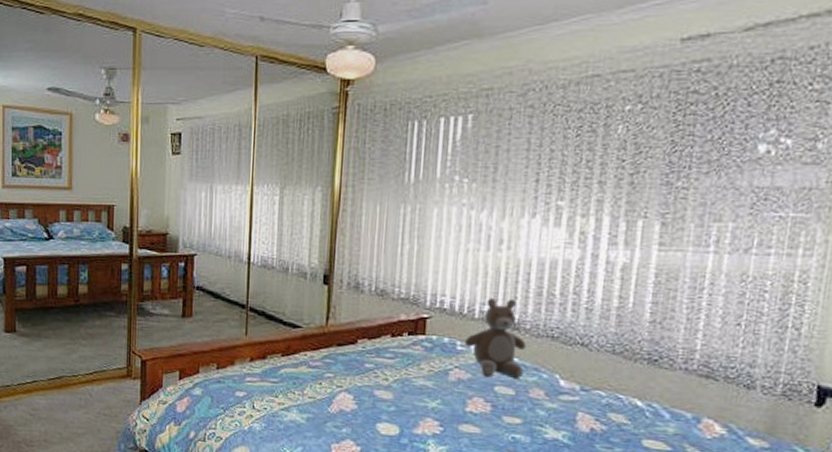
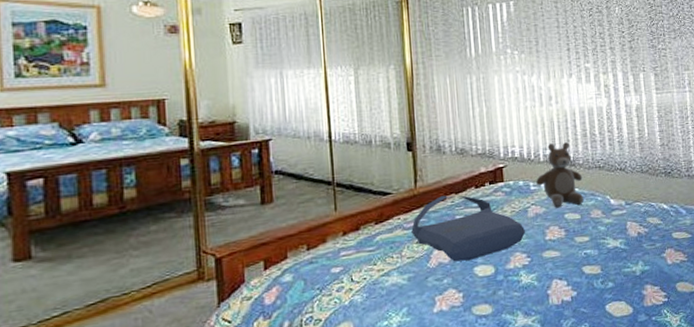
bag: none [316,339,443,415] -> present [411,195,526,262]

